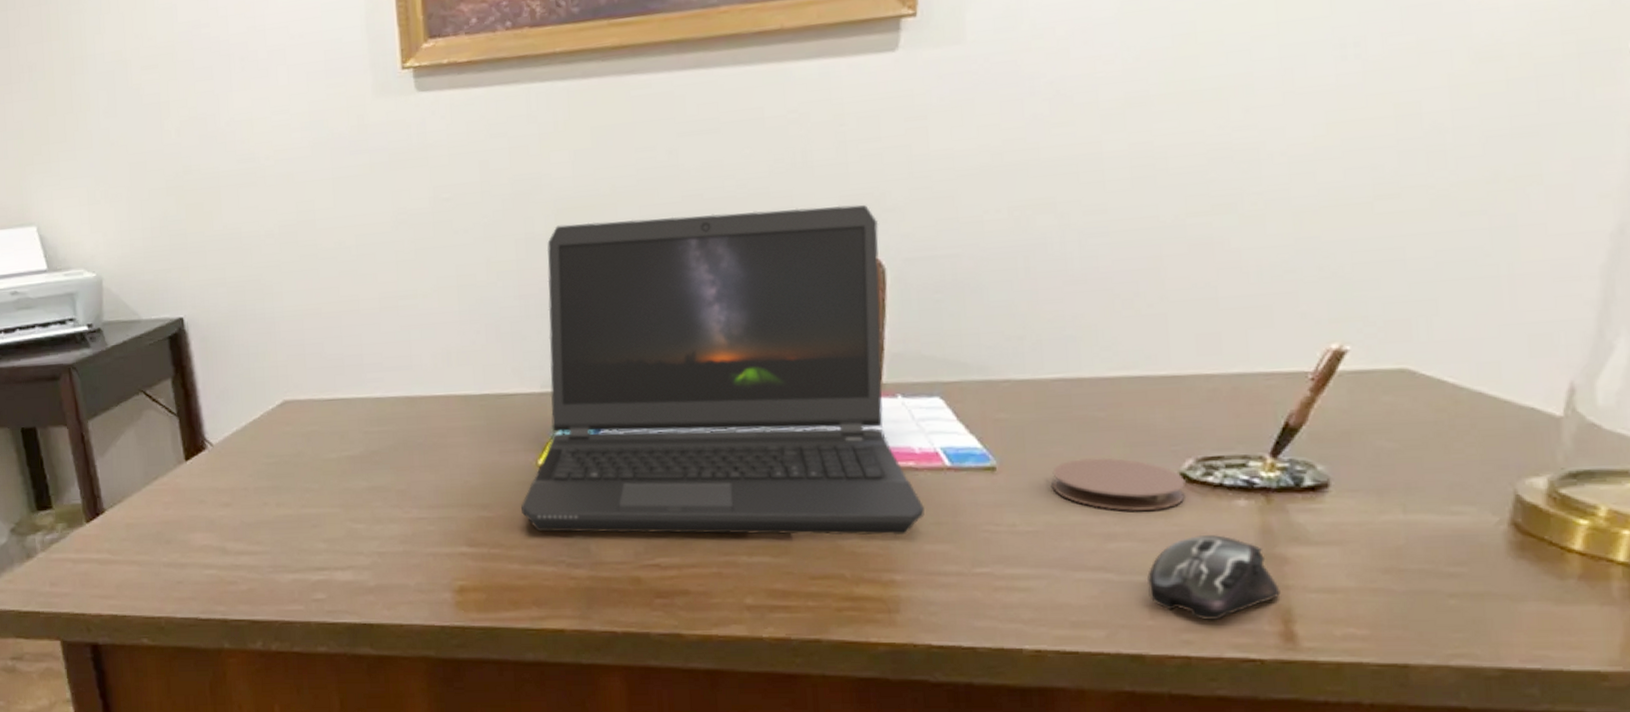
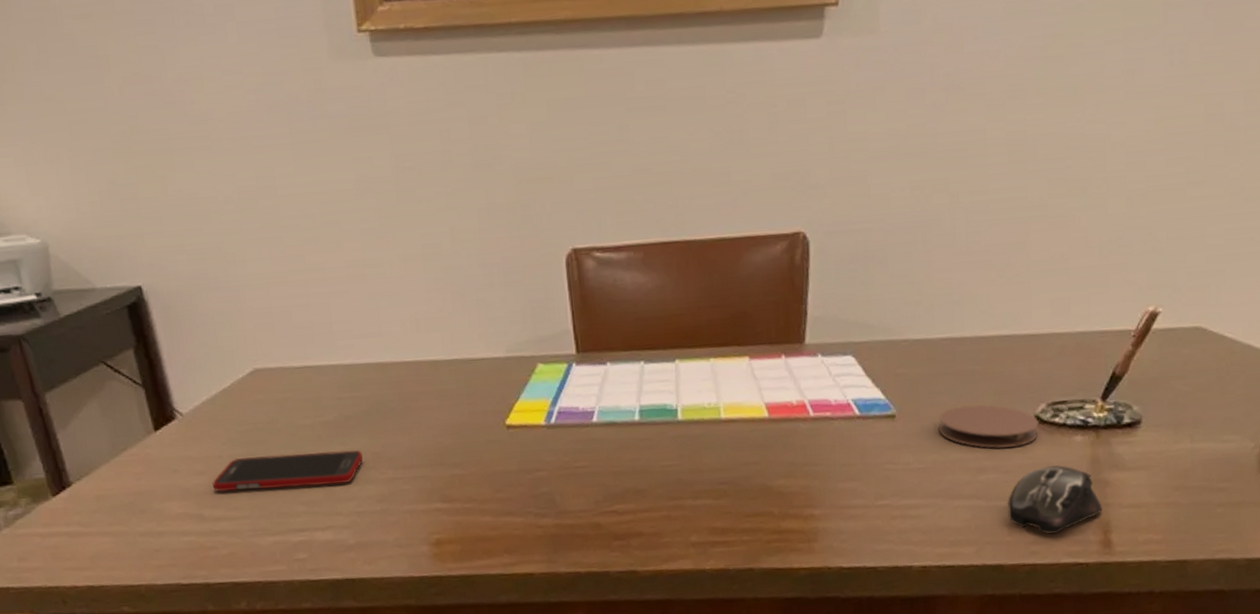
cell phone: none [237,486,388,525] -> present [212,450,364,492]
laptop computer: present [521,204,925,536] -> none [491,181,838,486]

